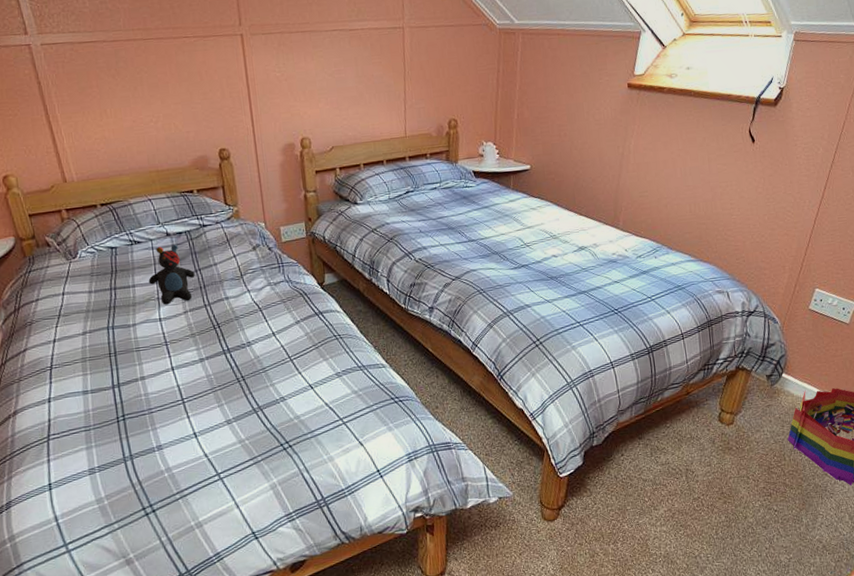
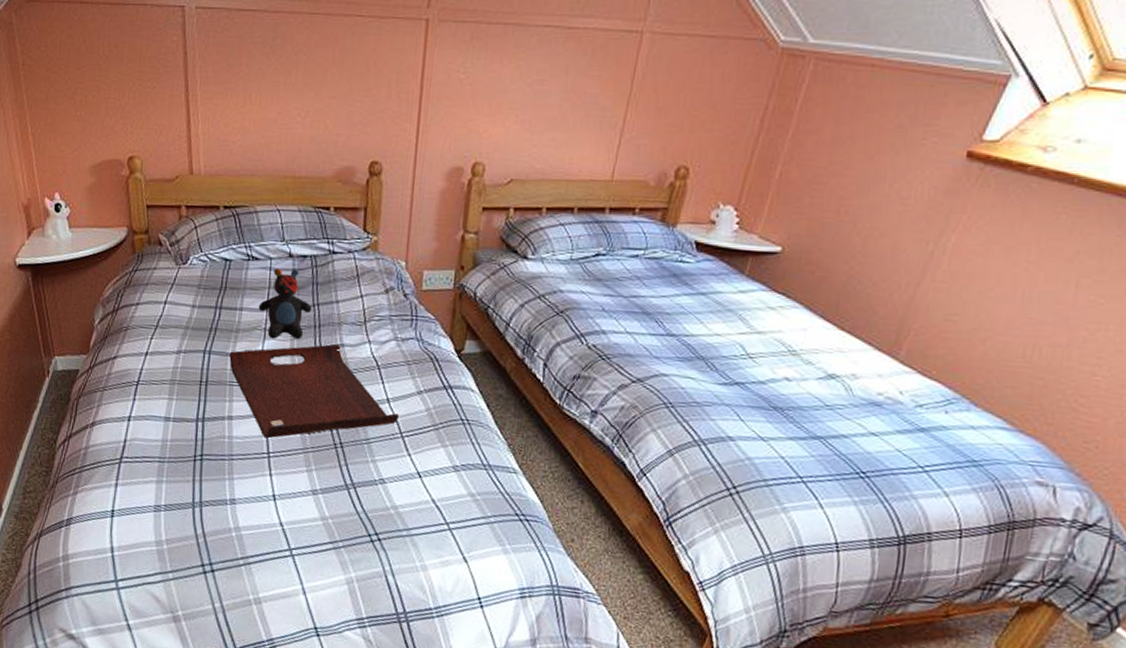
serving tray: none [131,298,286,388] -> present [229,344,400,439]

